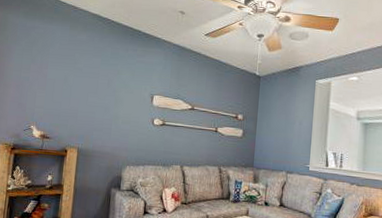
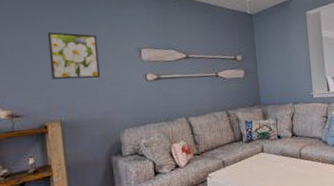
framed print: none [78,70,120,116] -> present [47,32,101,80]

